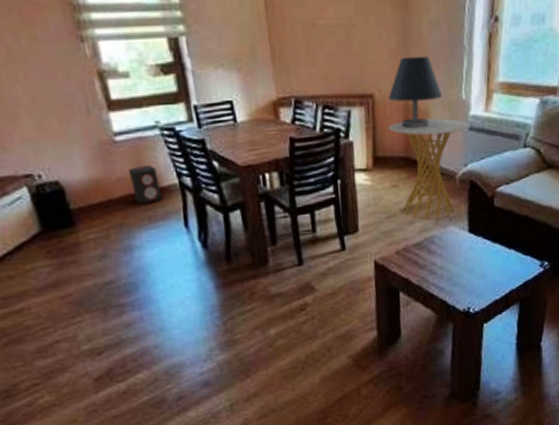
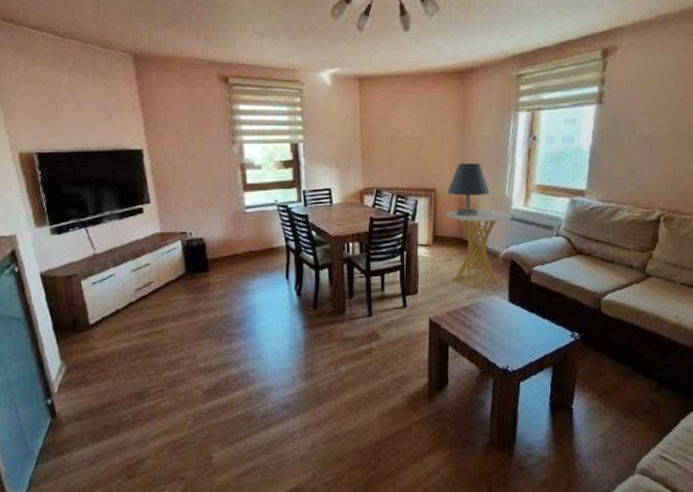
speaker: present [129,165,162,204] -> none [252,231,272,259]

